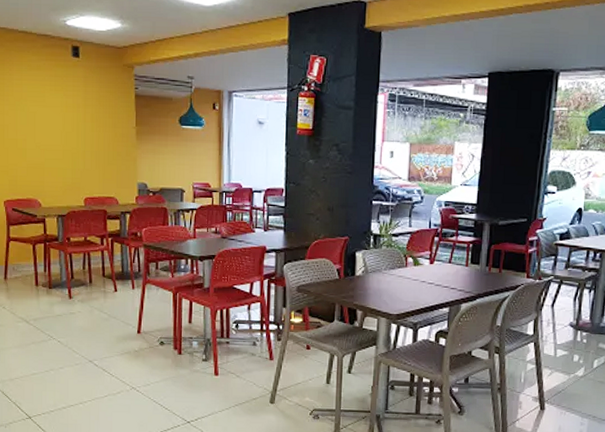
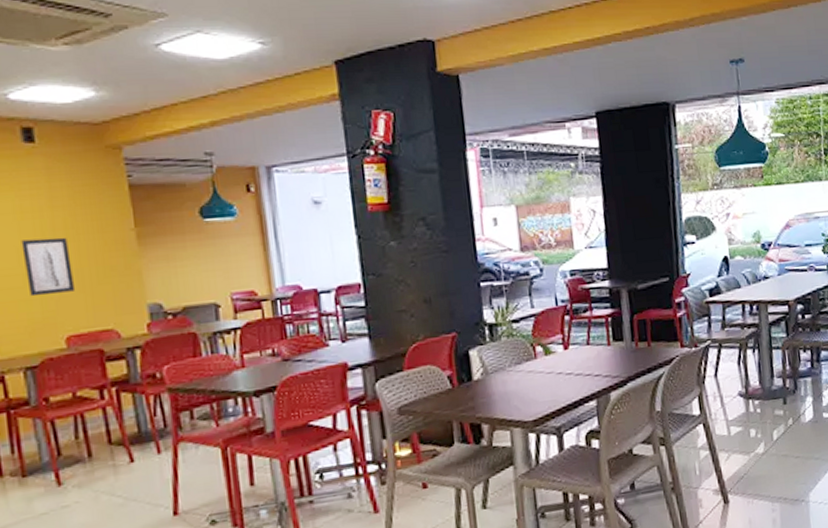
wall art: none [64,126,94,167] -> present [21,237,76,297]

